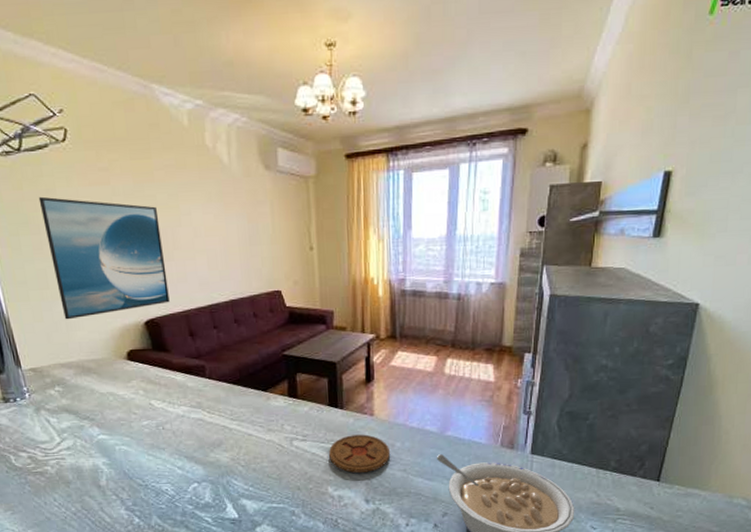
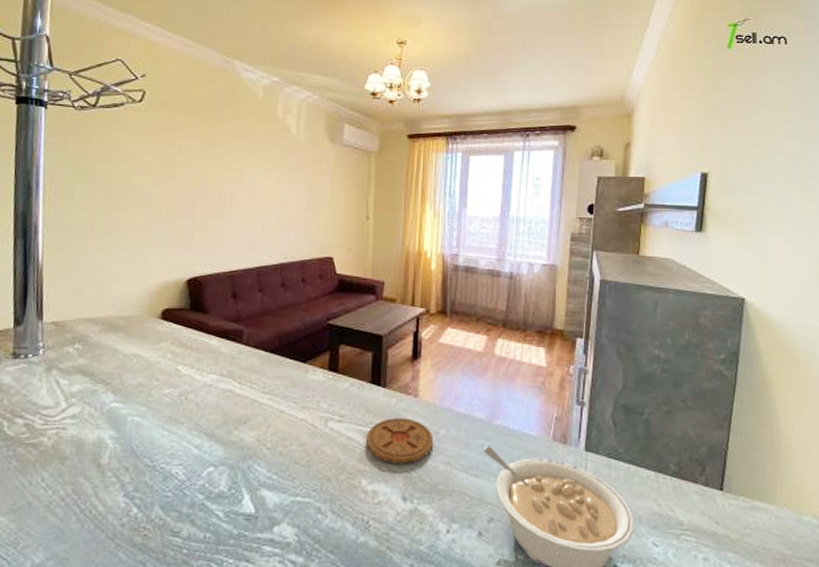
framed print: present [38,196,170,320] -> none [102,149,220,272]

